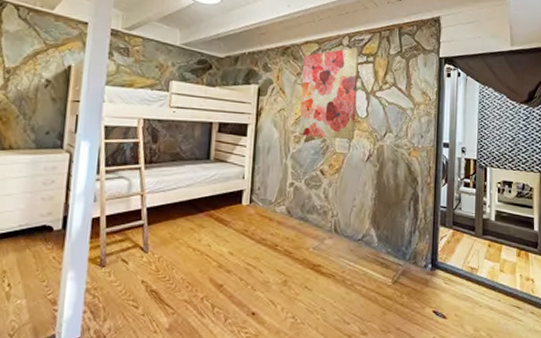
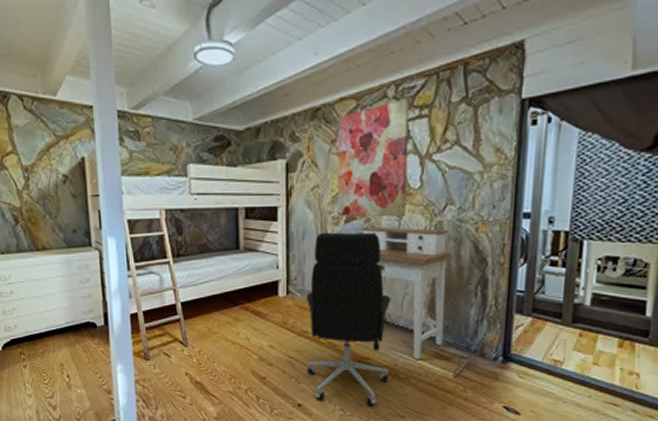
office chair: none [262,148,341,312] -> present [306,232,391,405]
desk: none [318,146,392,266] -> present [361,227,454,359]

